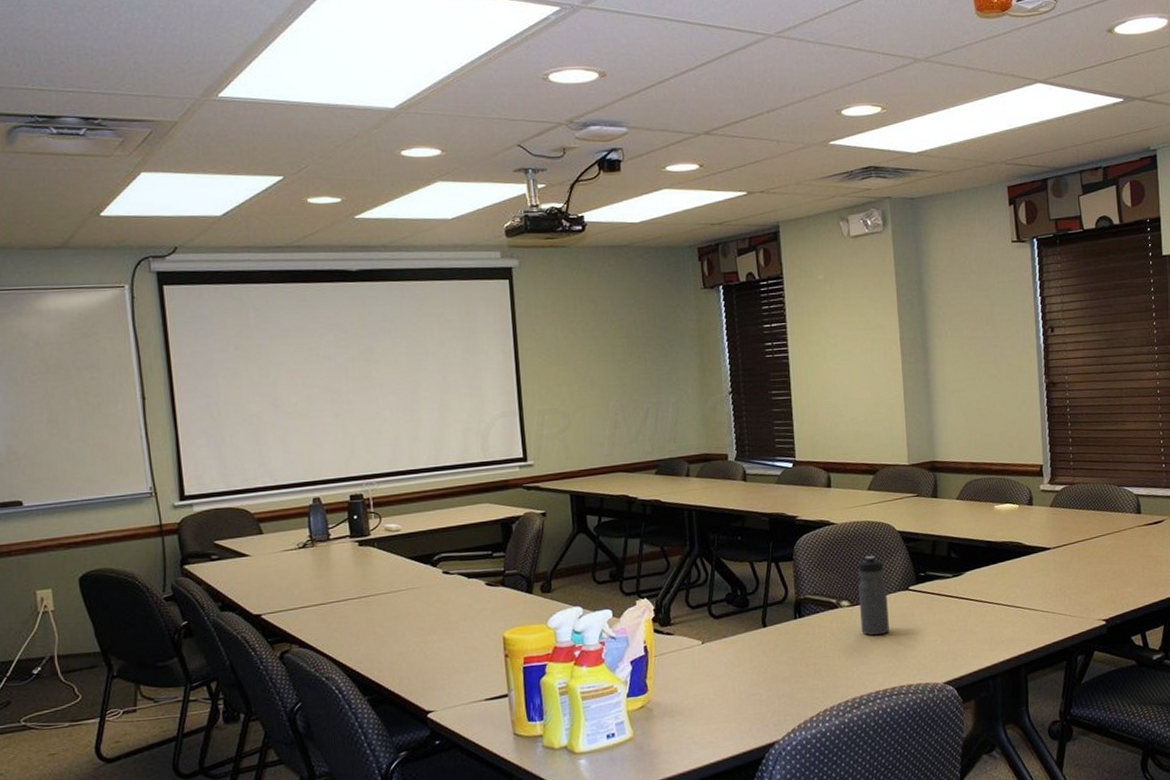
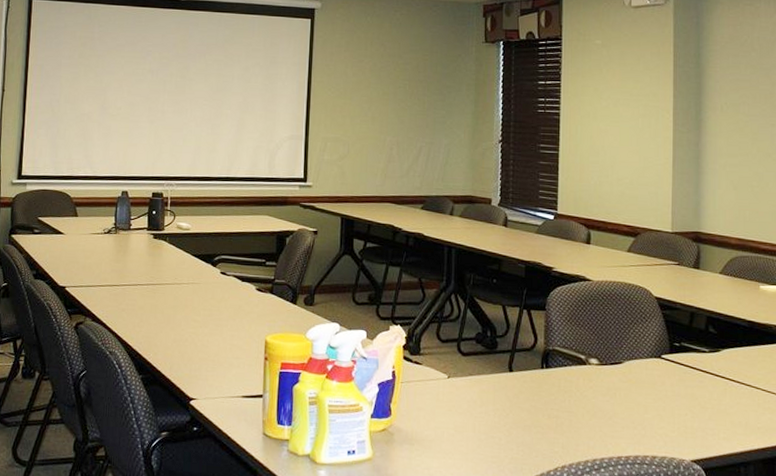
water bottle: present [858,555,889,636] -> none [608,316,638,400]

